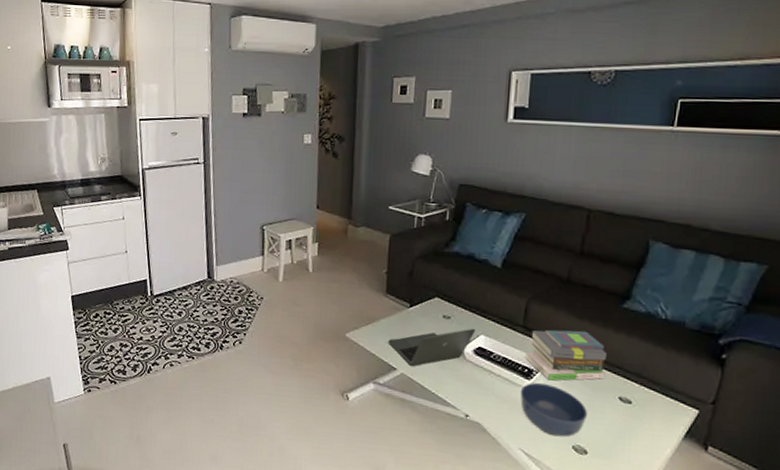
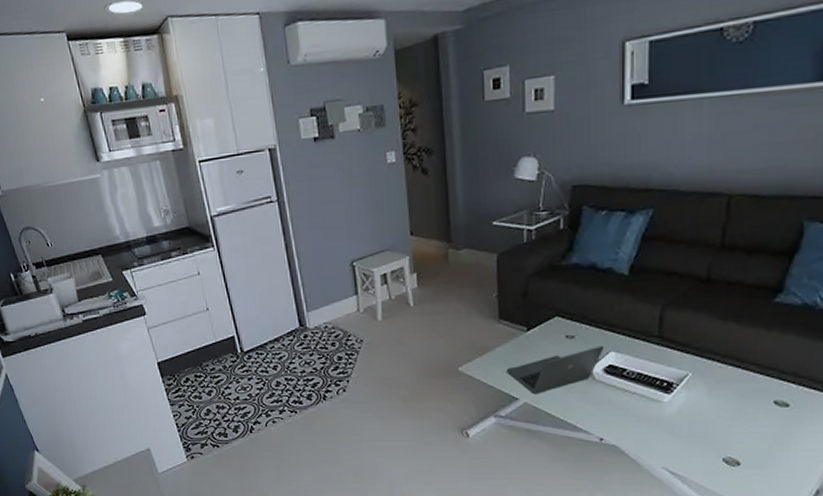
bowl: present [520,382,587,437] -> none [659,395,738,450]
books: present [525,329,607,381] -> none [663,333,758,392]

